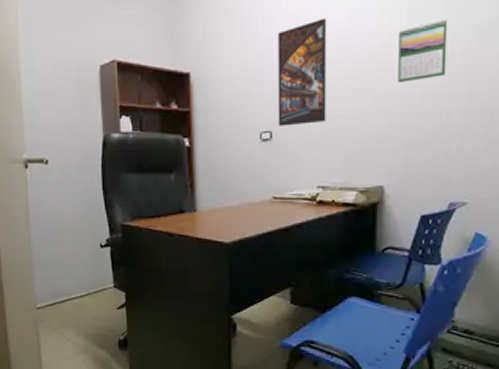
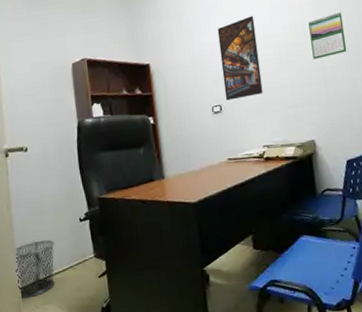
waste bin: none [33,261,73,319] -> present [15,240,55,299]

